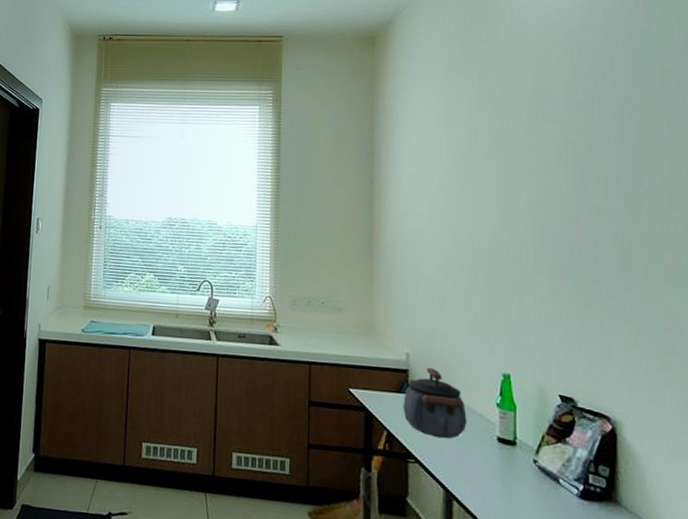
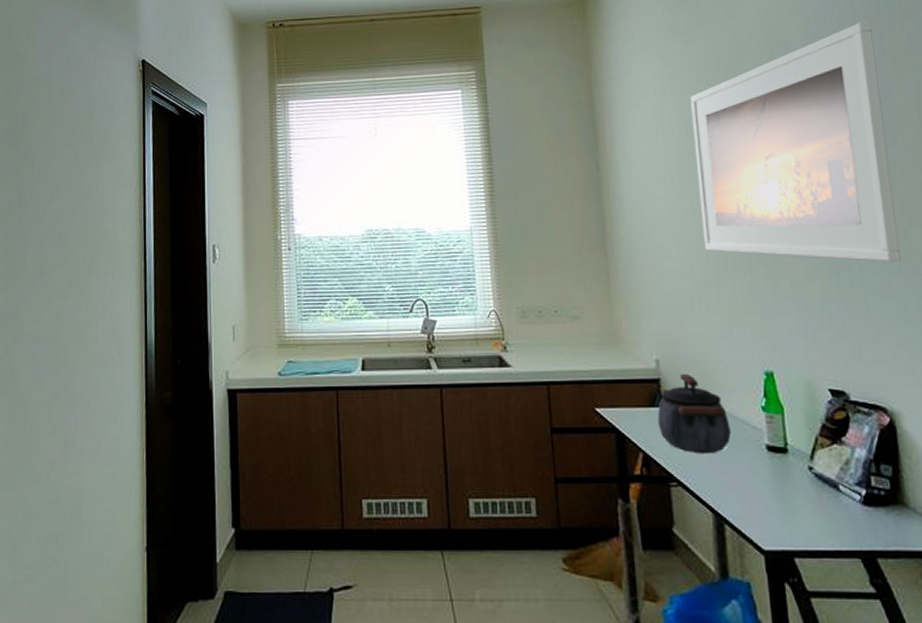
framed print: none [459,75,637,291] -> present [690,21,901,263]

